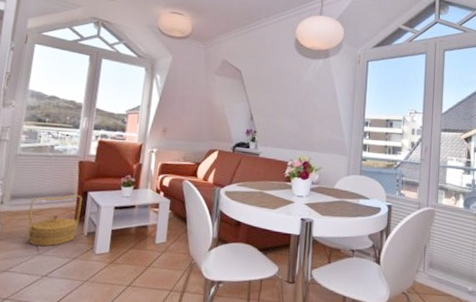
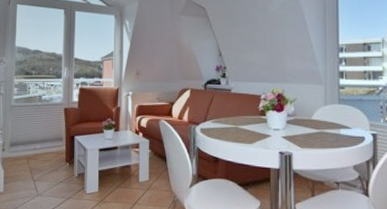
woven basket: present [27,194,82,247] -> none [26,139,70,188]

